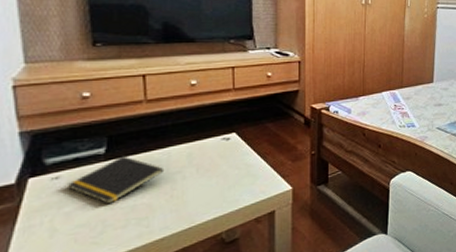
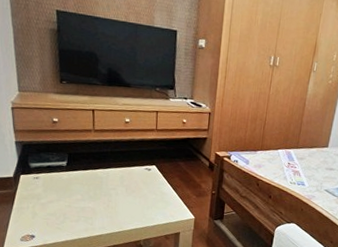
notepad: present [66,155,165,204] -> none [42,169,104,203]

